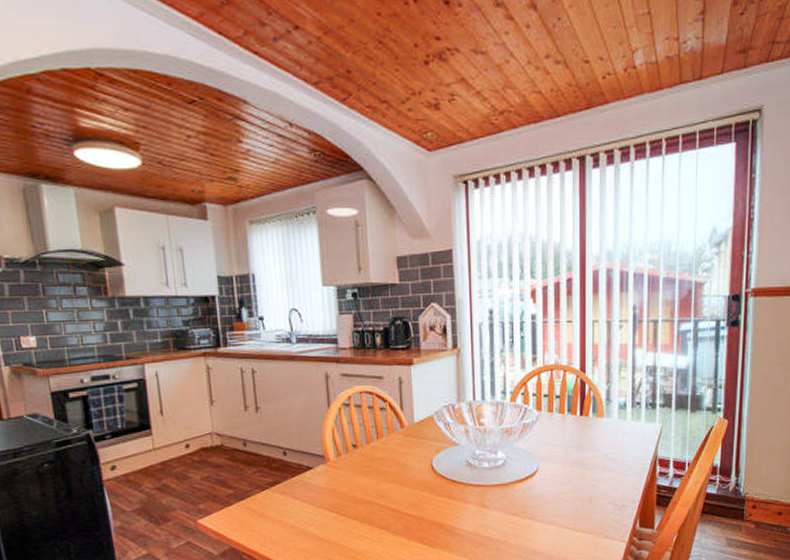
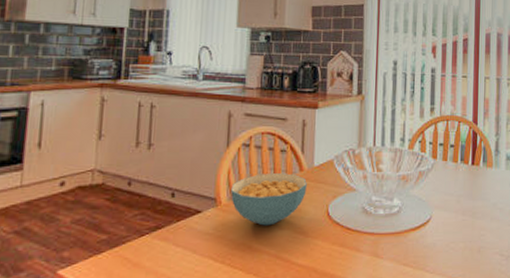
cereal bowl: none [337,430,409,480] -> present [231,173,307,226]

